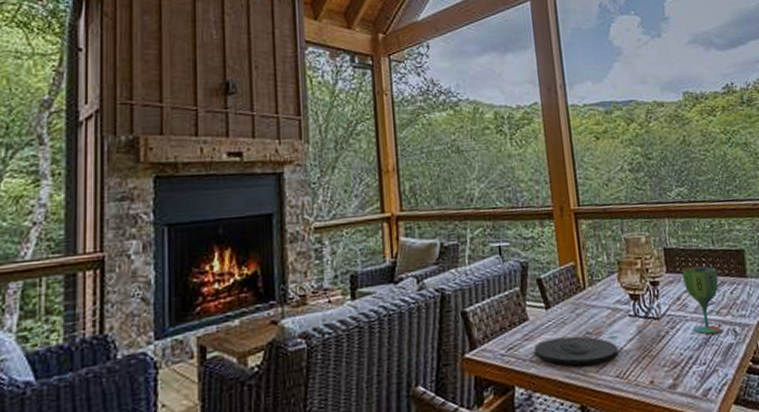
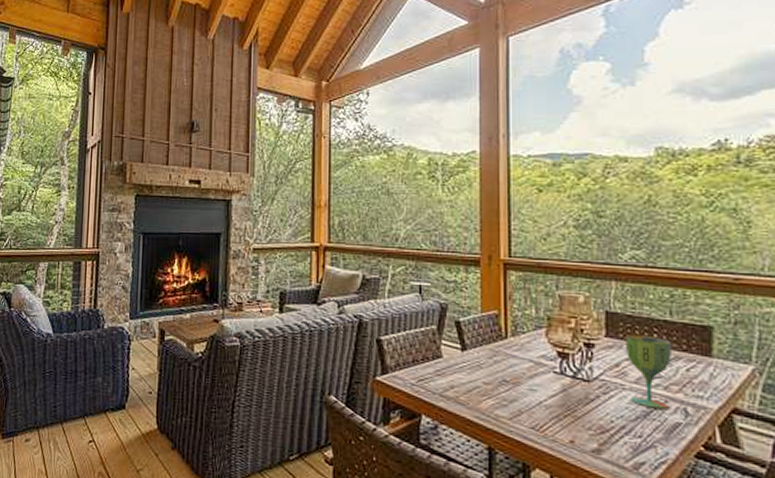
plate: present [534,336,618,366] -> none [445,378,536,412]

